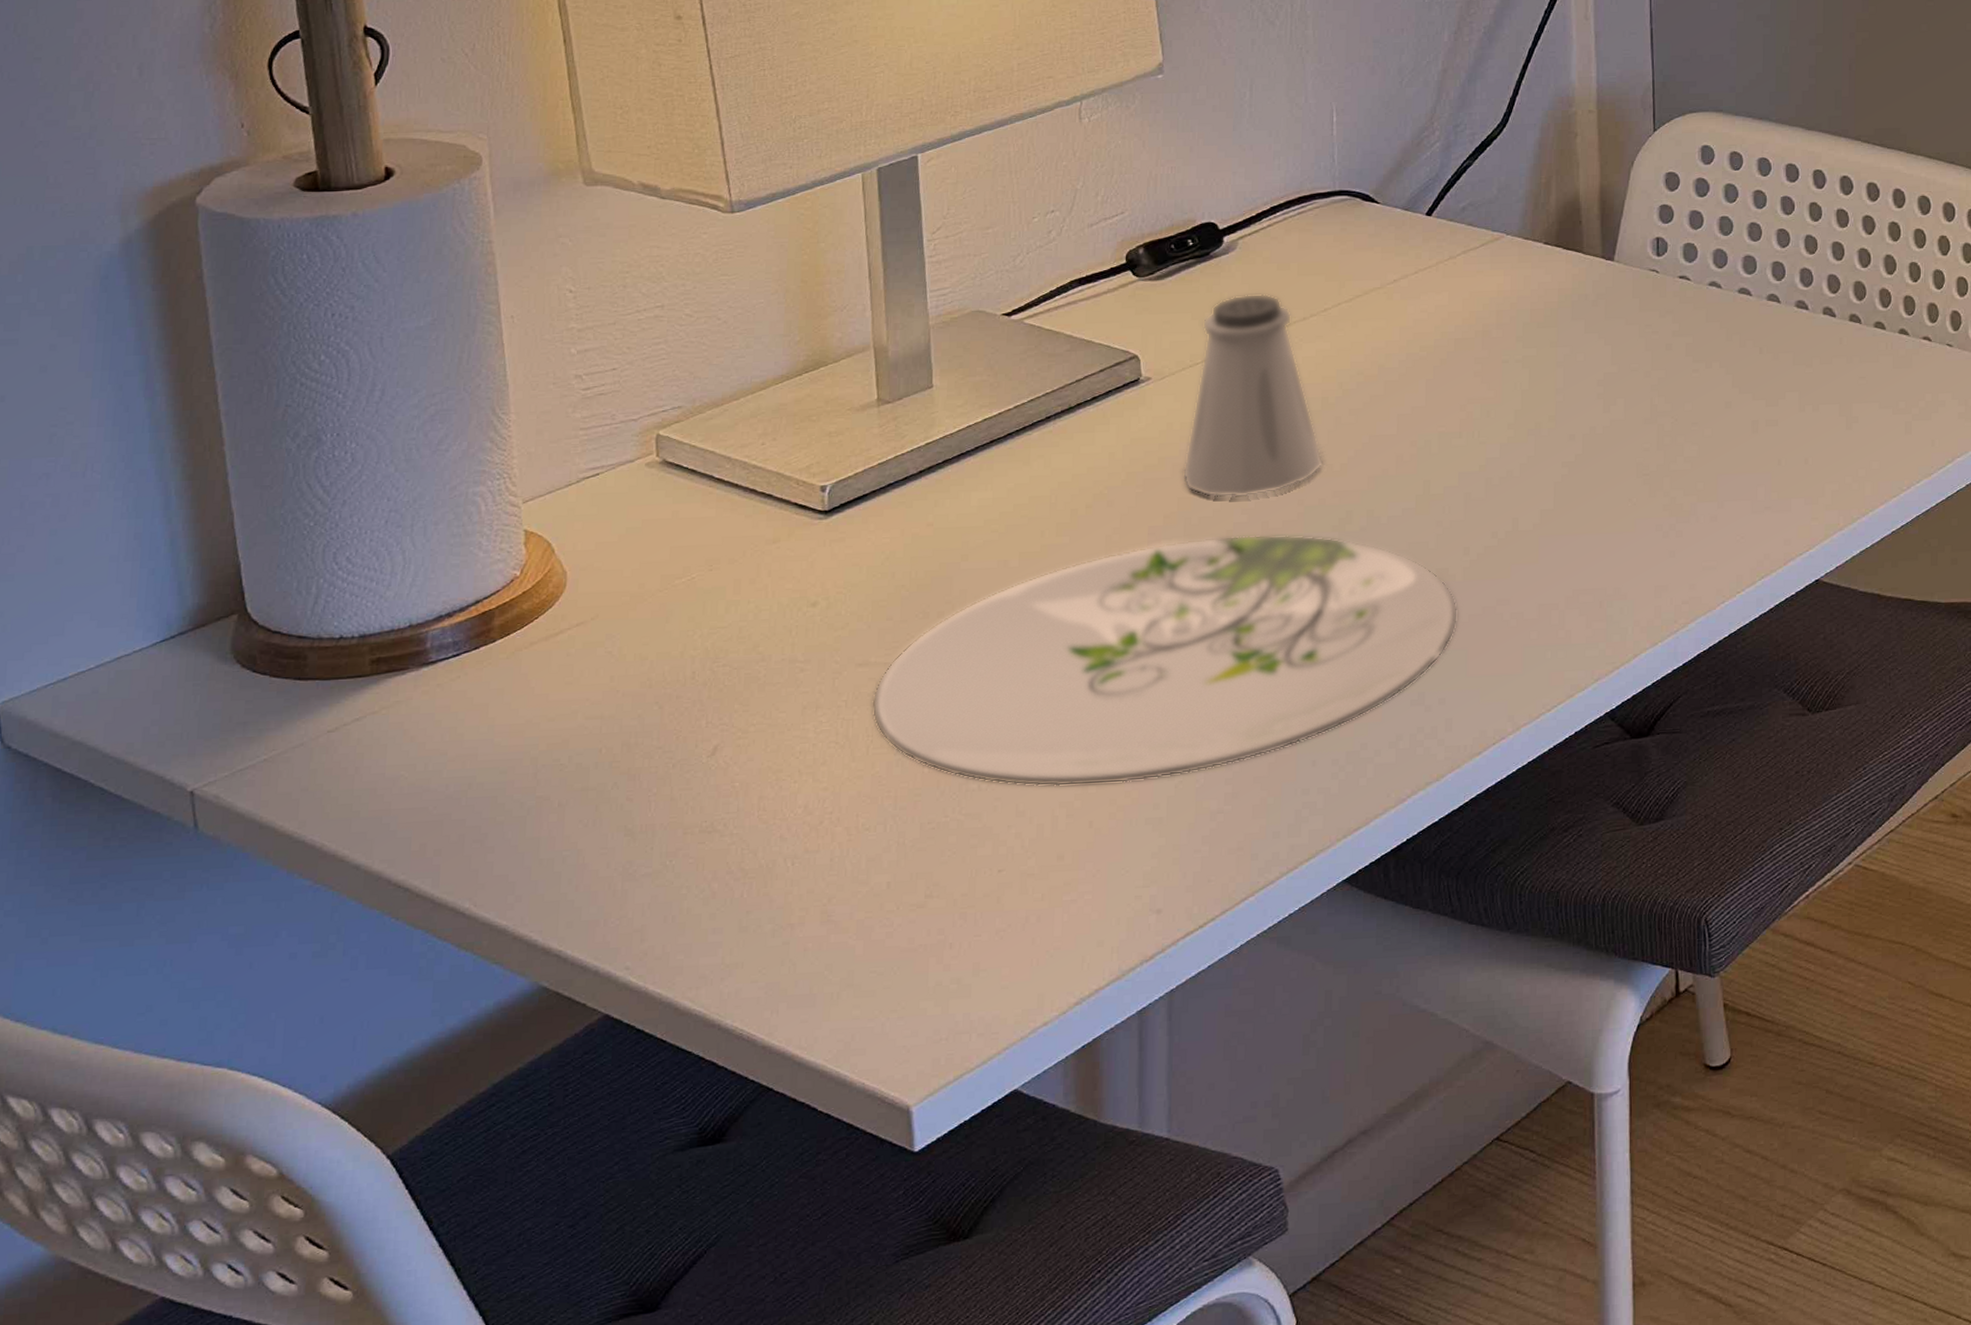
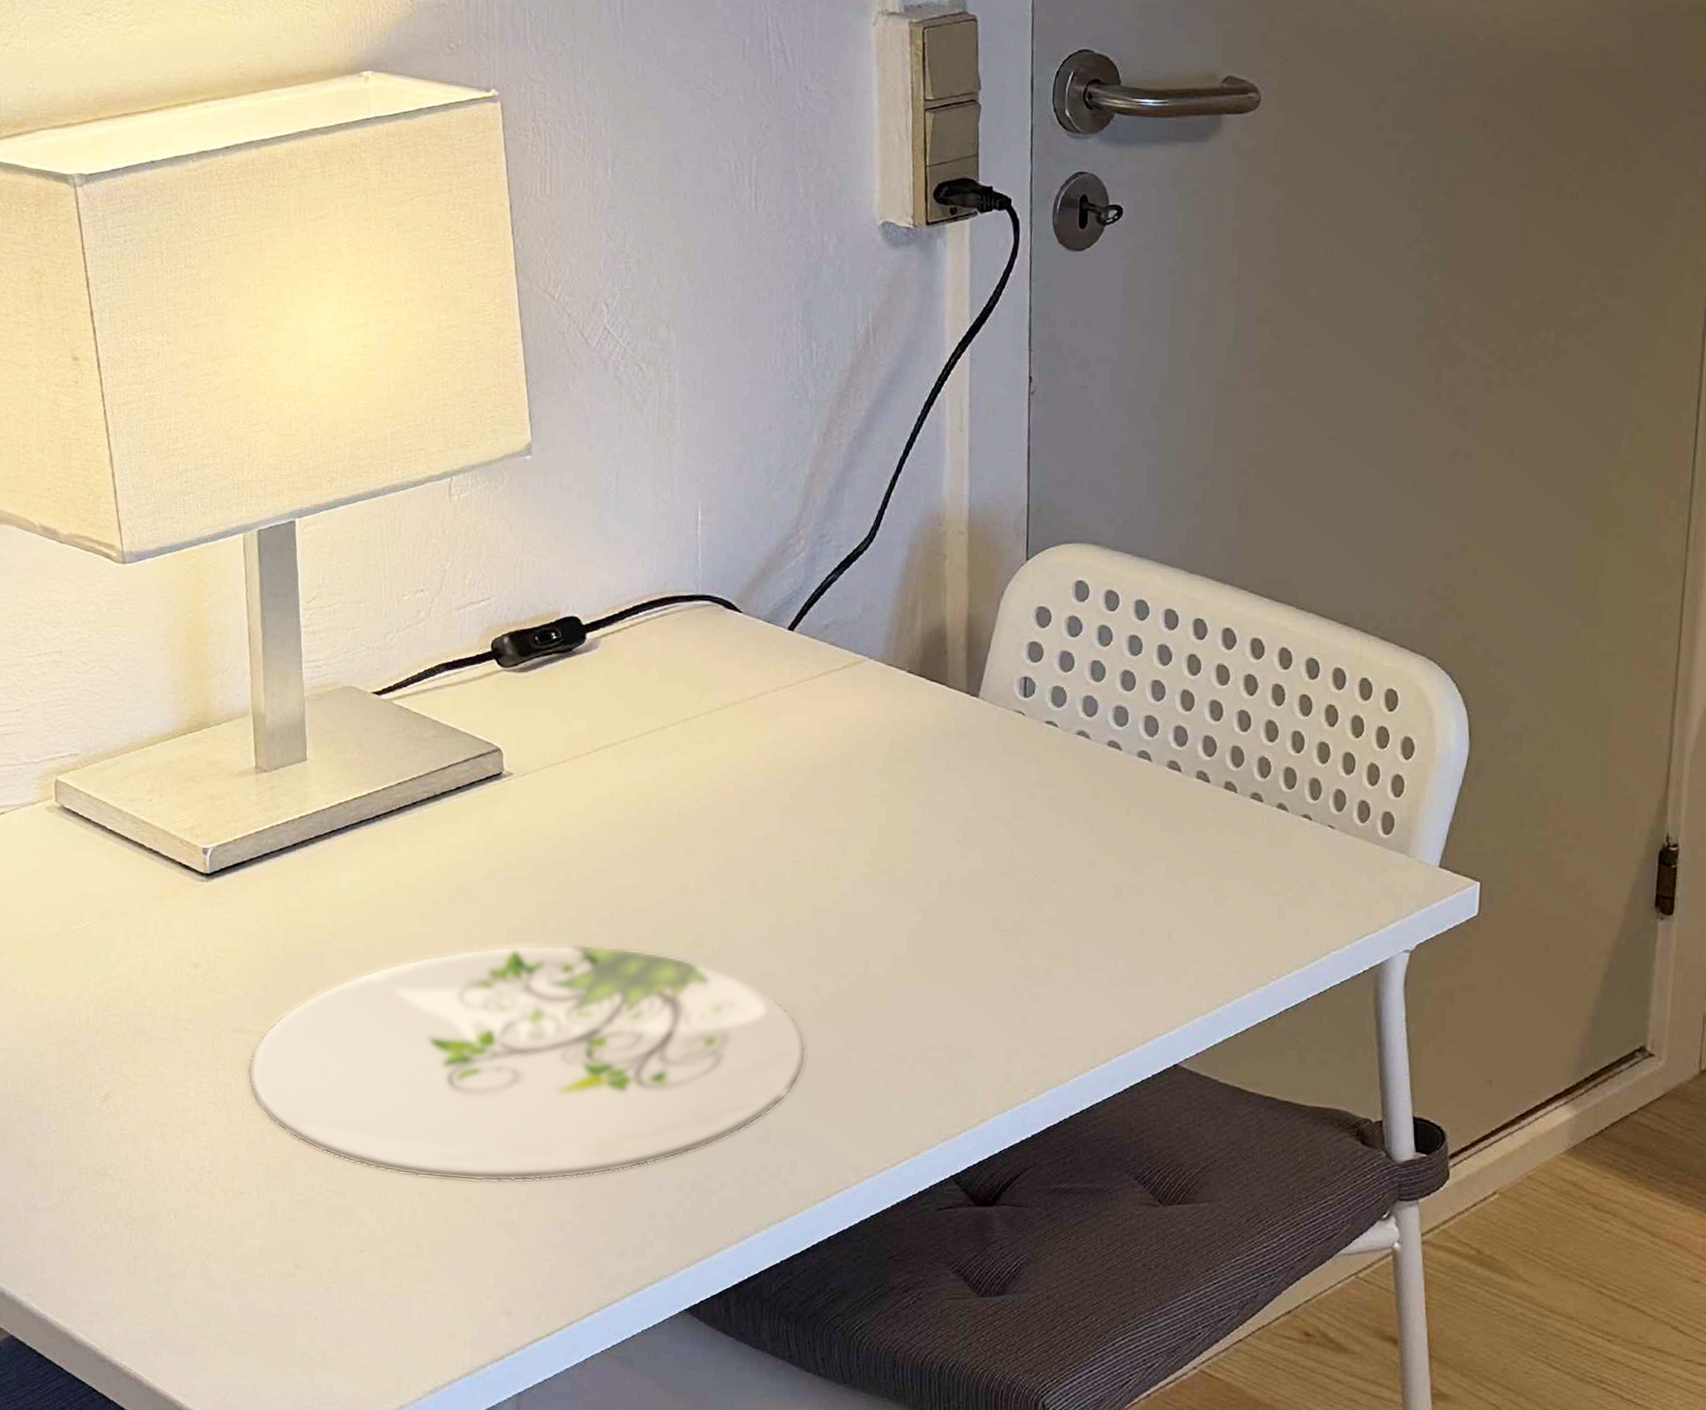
saltshaker: present [1182,293,1324,498] -> none [540,695,679,908]

